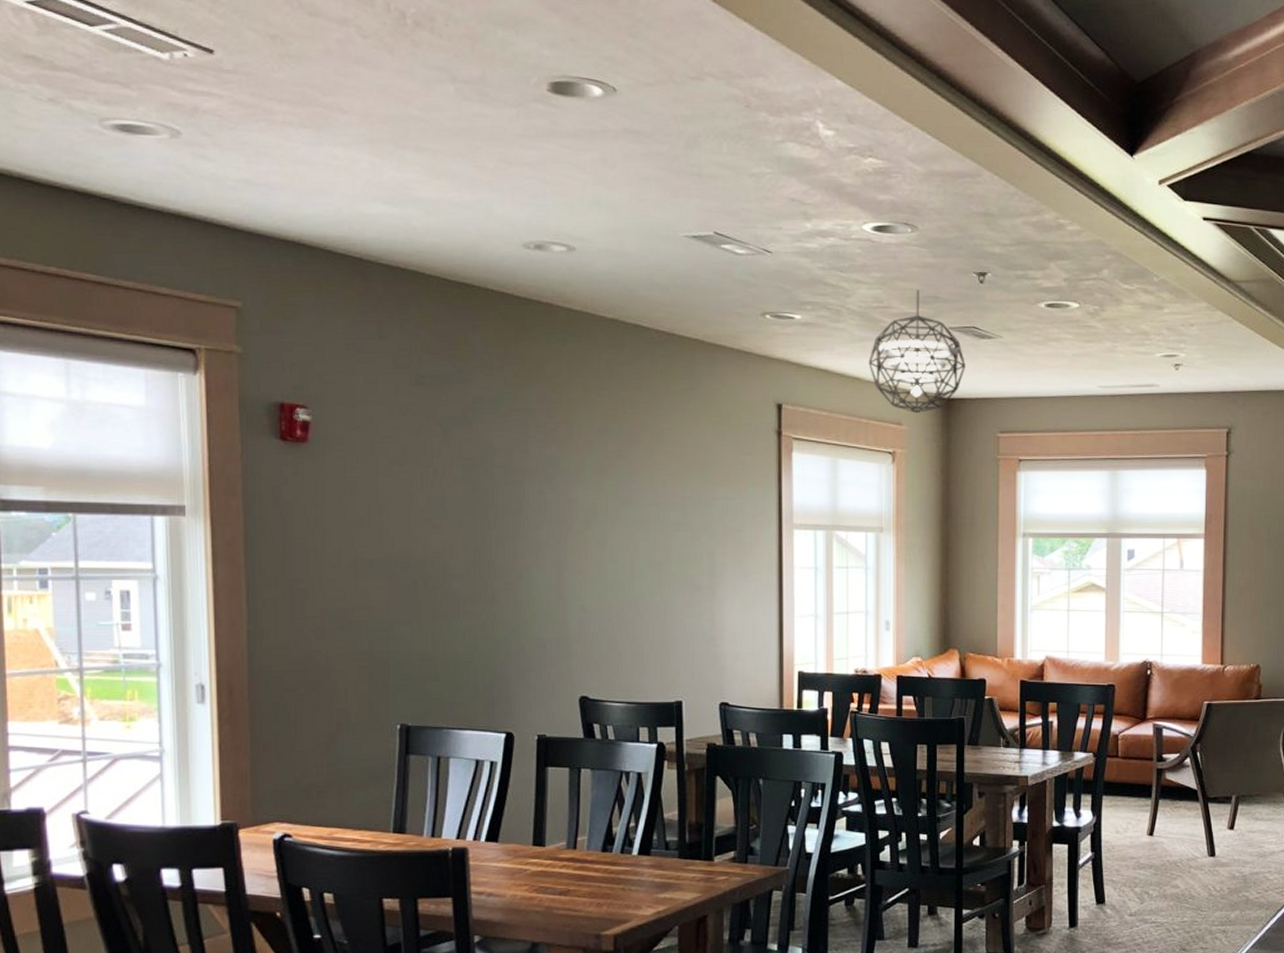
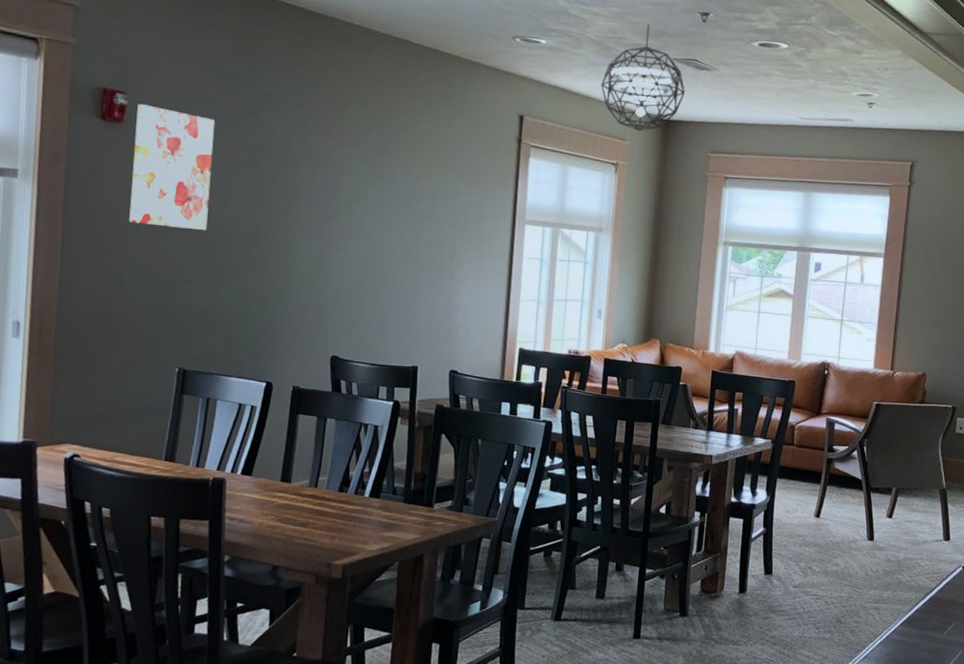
wall art: none [323,418,419,562] -> present [129,103,215,230]

